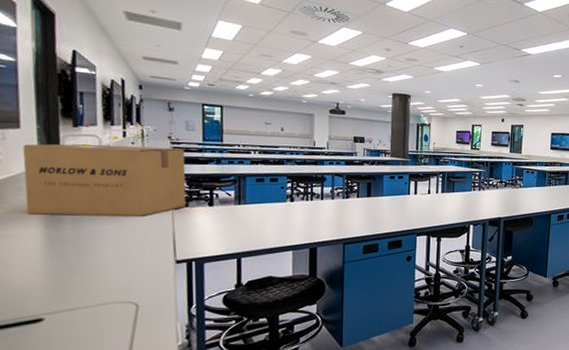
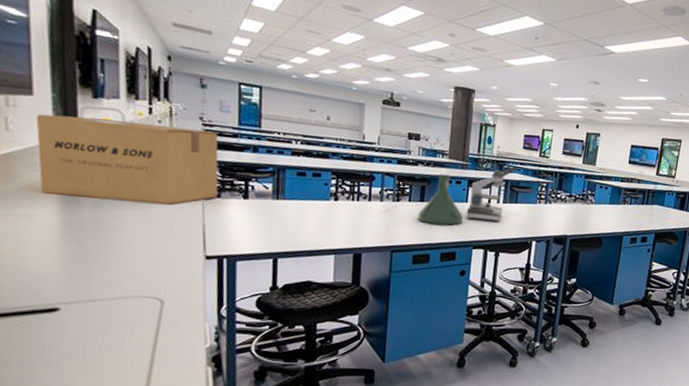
flask: none [365,171,406,217] -> present [417,173,463,226]
microscope: none [409,159,452,211] -> present [466,166,517,223]

